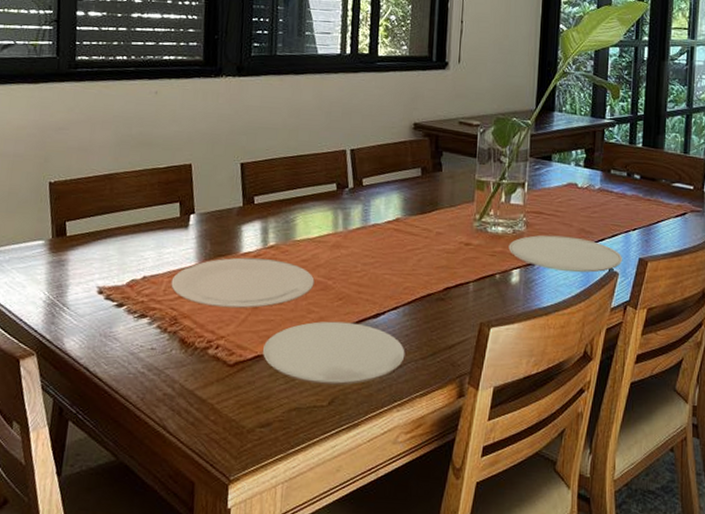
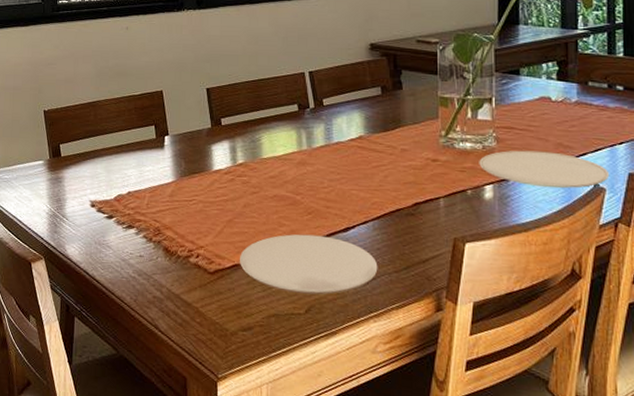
plate: present [171,257,315,309] -> none [152,174,283,221]

